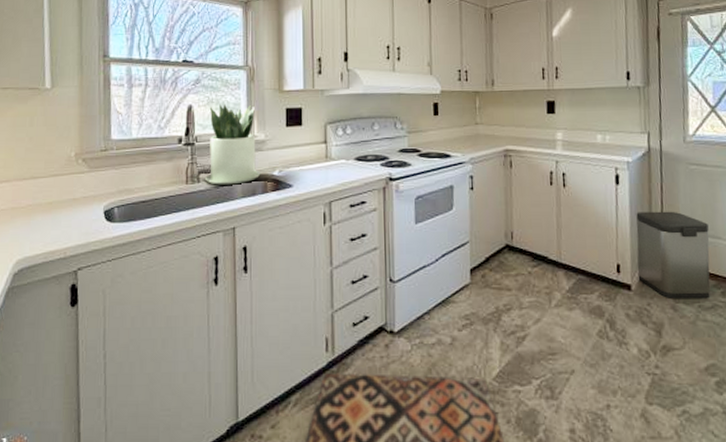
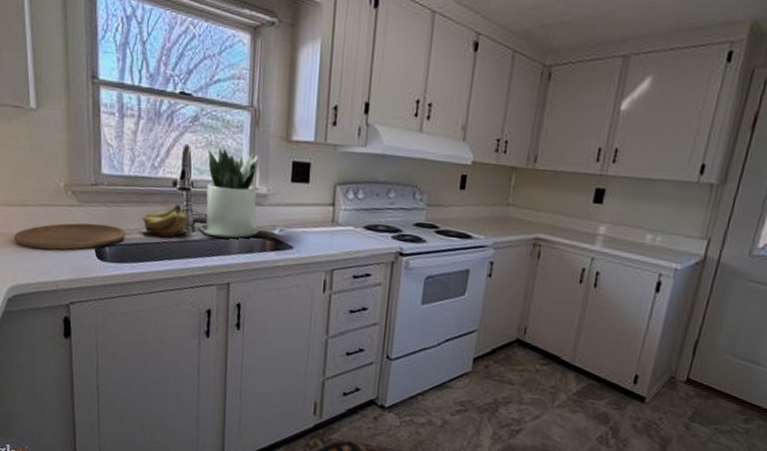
cutting board: none [24,186,135,219] -> present [14,223,126,250]
fruit: none [150,157,193,192] -> present [143,202,188,237]
pedal bin: present [636,211,711,300] -> none [655,324,751,423]

